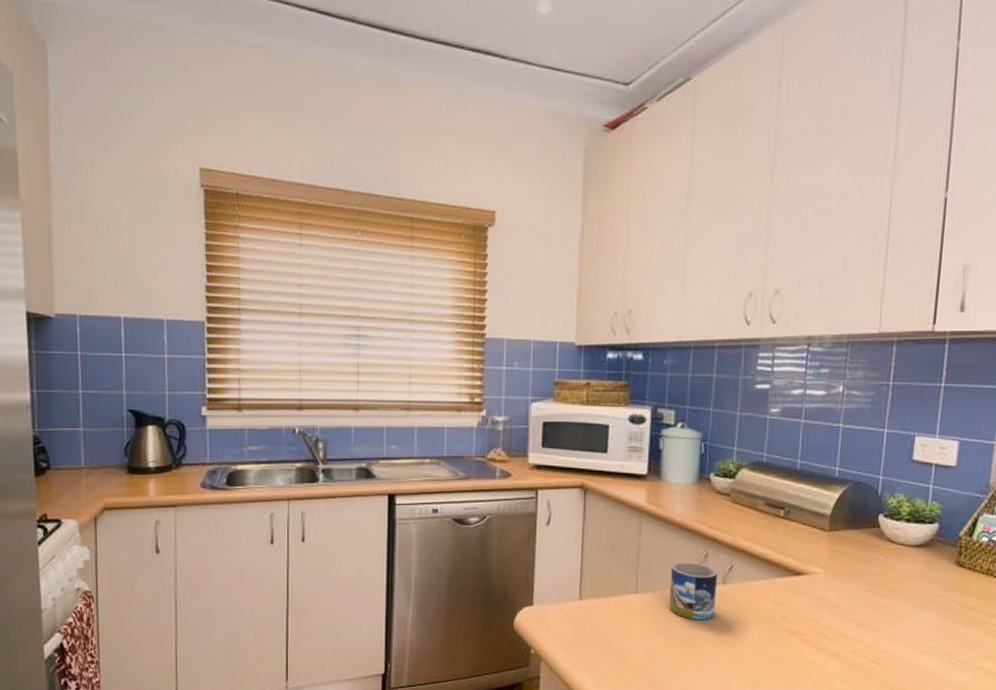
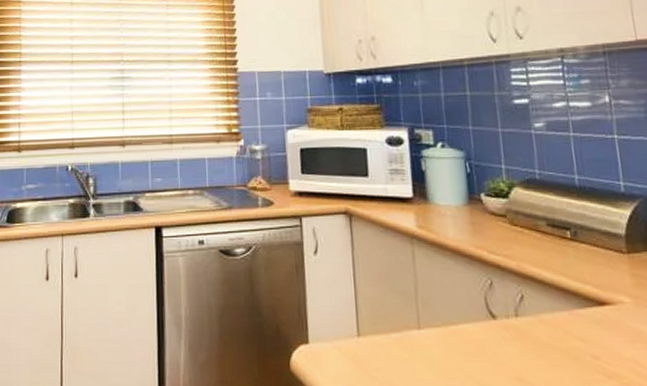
mug: present [669,562,718,620] -> none [453,292,513,360]

